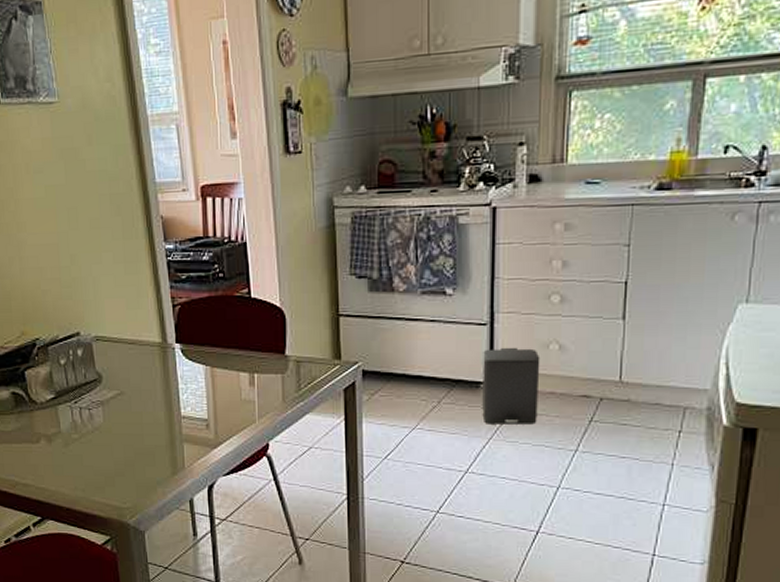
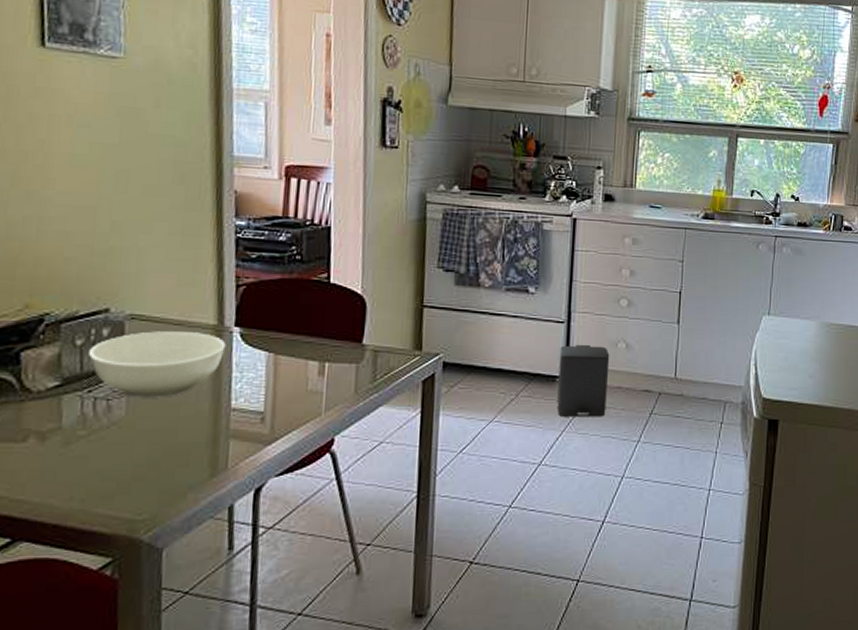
bowl: none [71,350,171,407] -> present [89,331,226,398]

